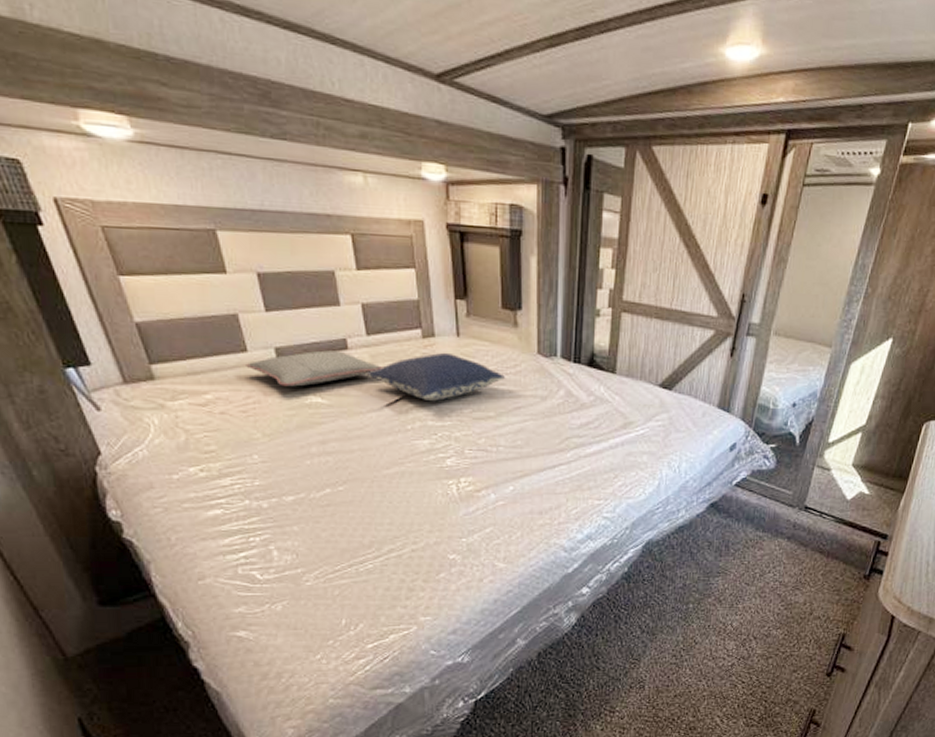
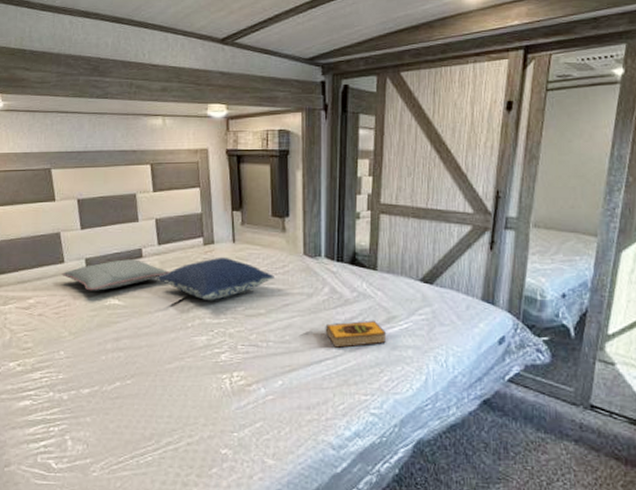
hardback book: none [559,425,623,453] -> present [325,320,387,348]

